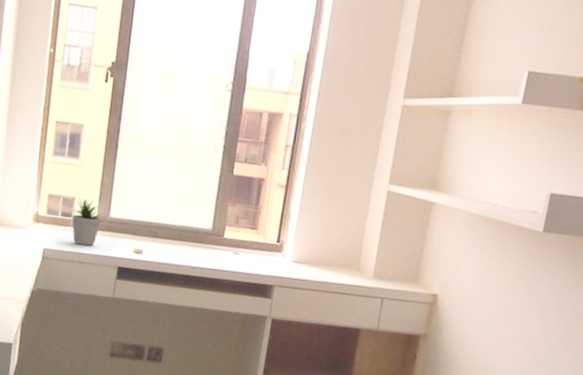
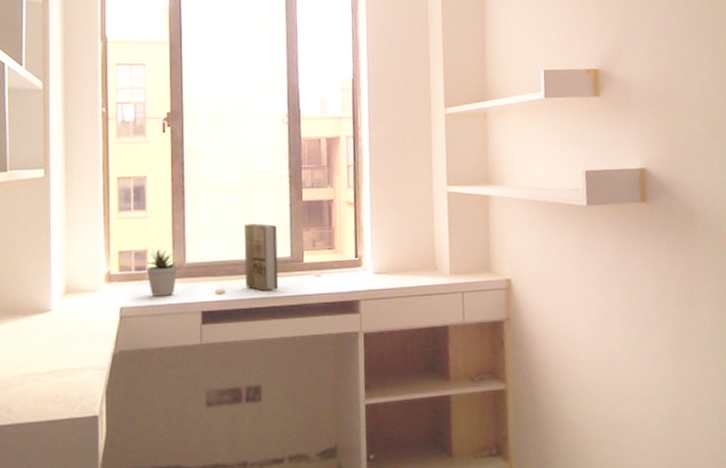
book: none [163,189,203,260] -> present [243,223,279,291]

